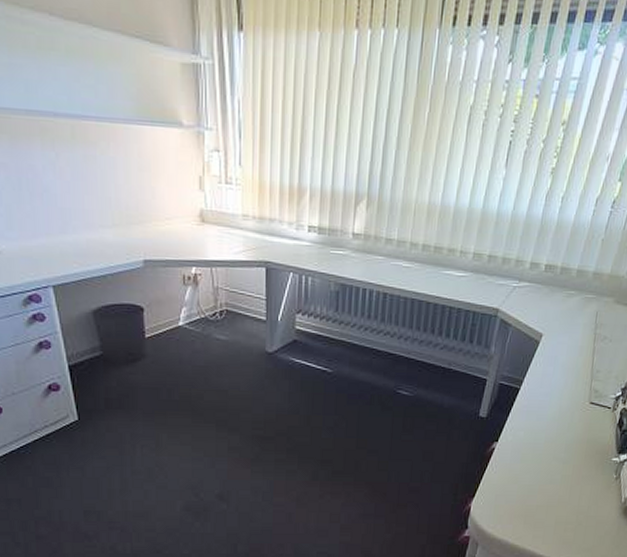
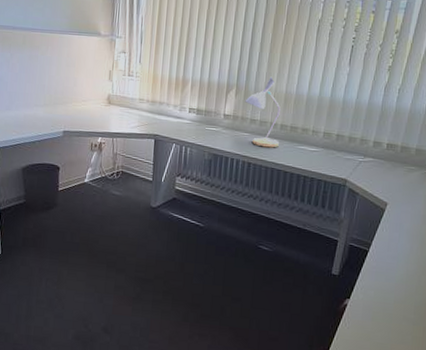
desk lamp: none [378,182,422,274] -> present [245,76,281,148]

